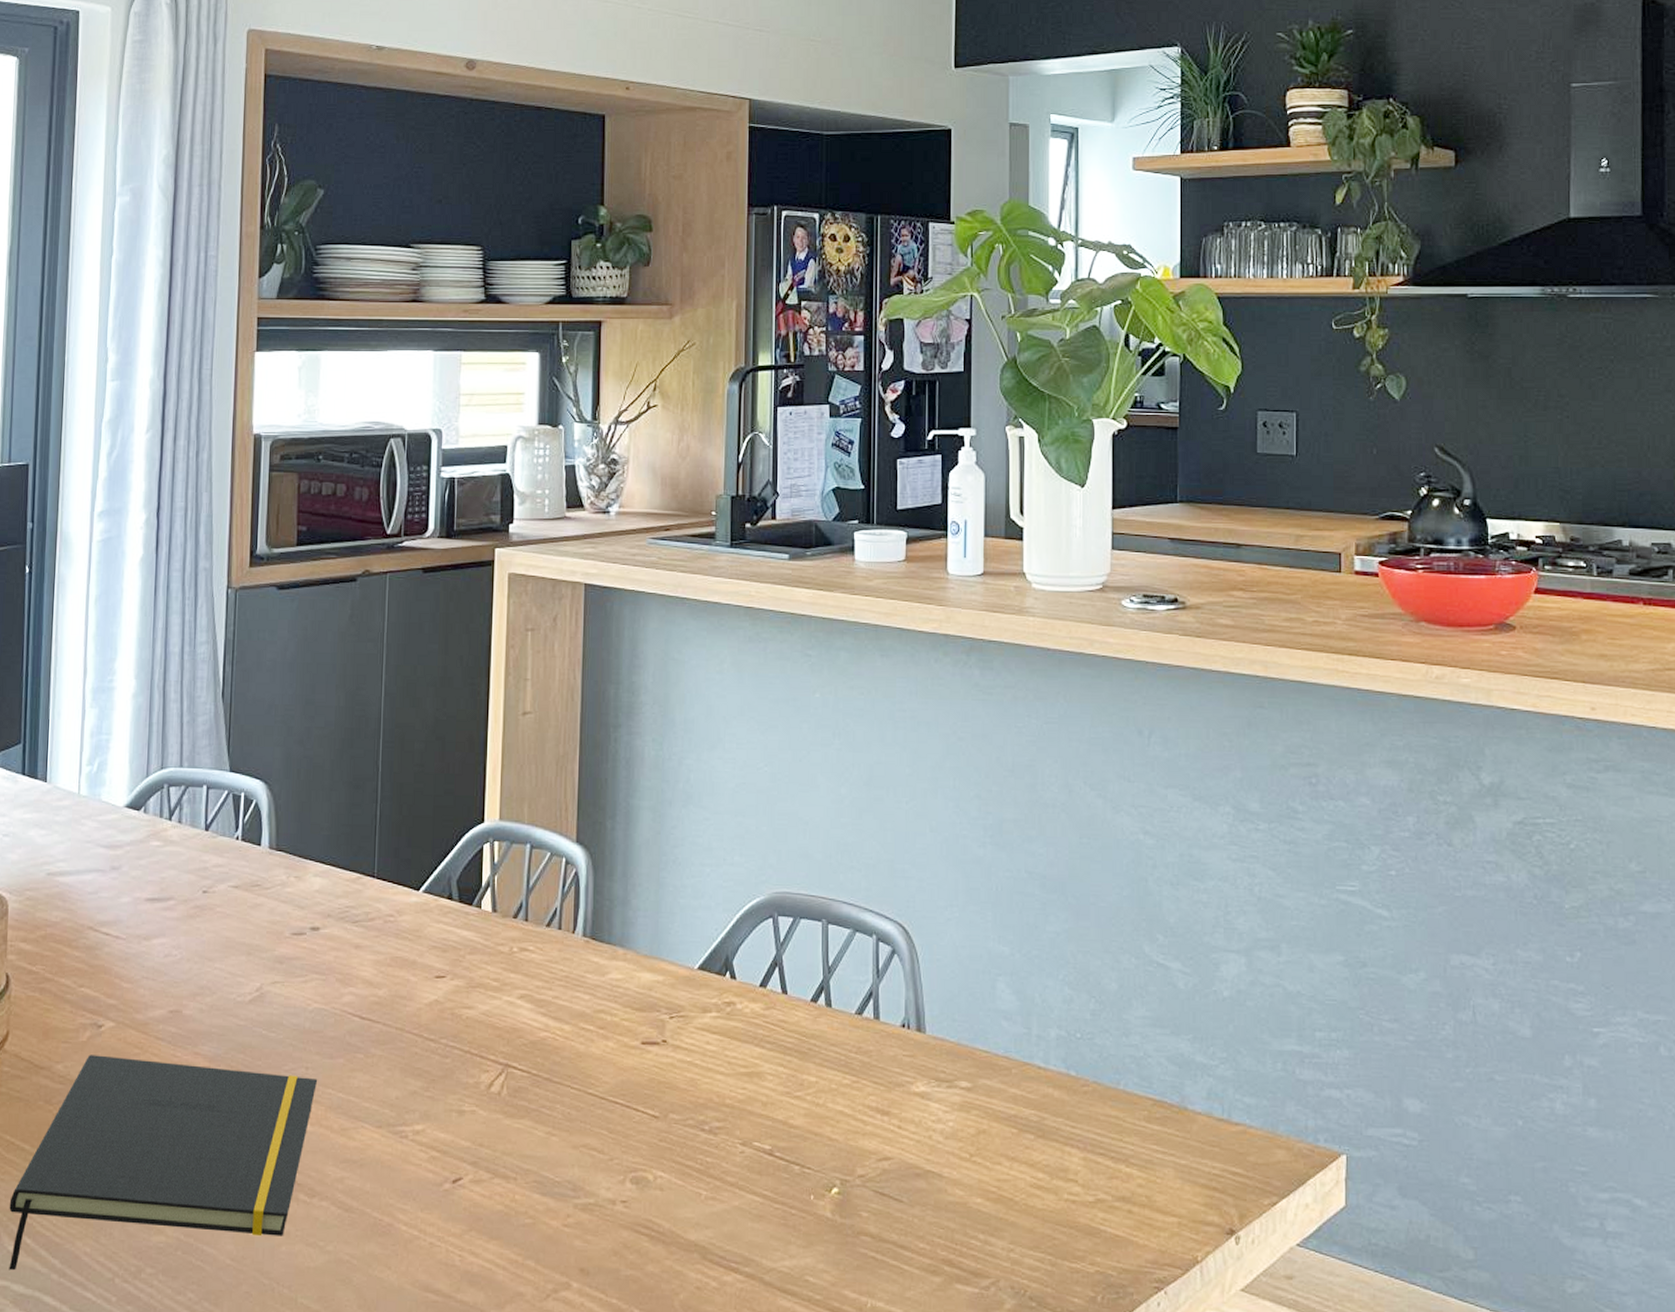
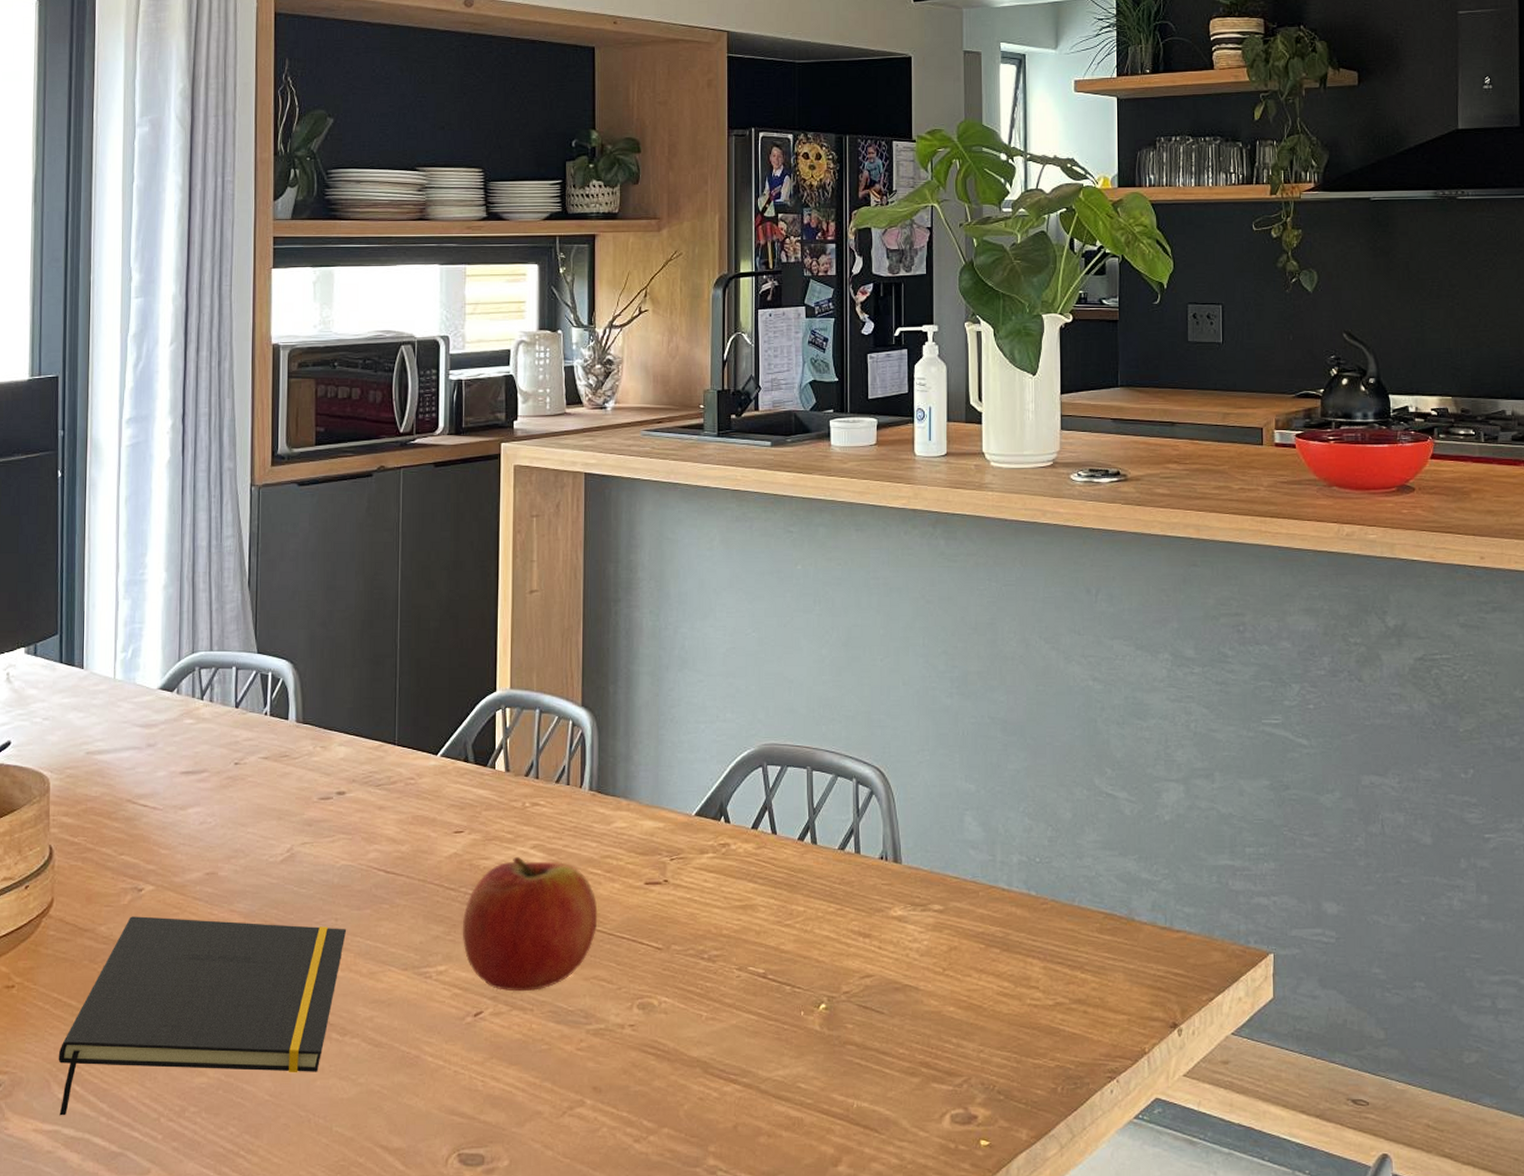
fruit: none [441,1006,589,1158] -> present [462,856,598,992]

